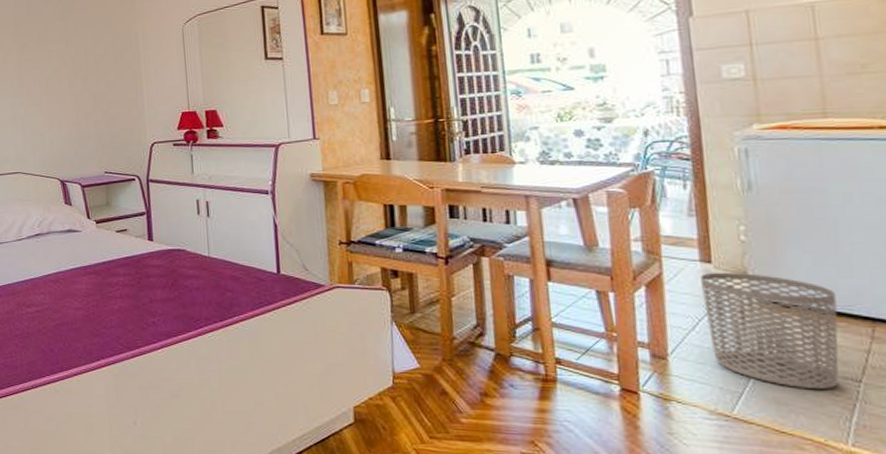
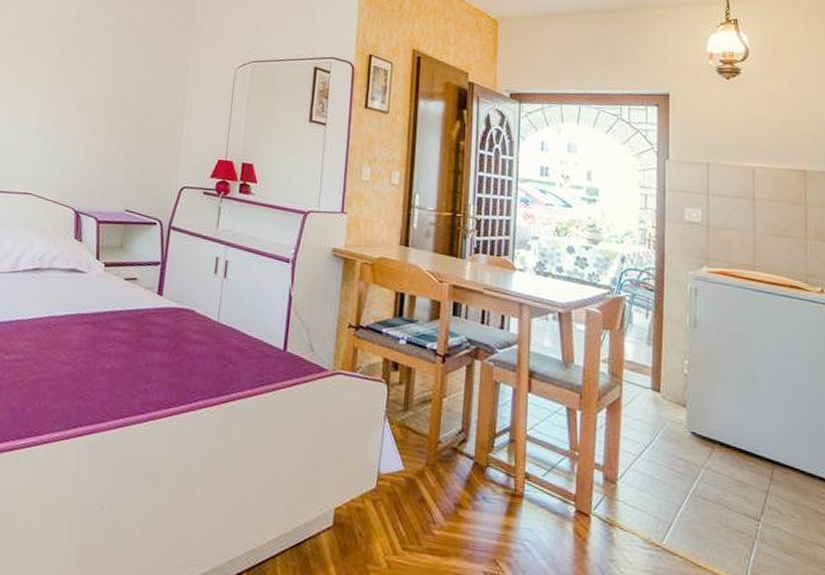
waste bin: present [701,272,840,389] -> none [650,401,748,526]

